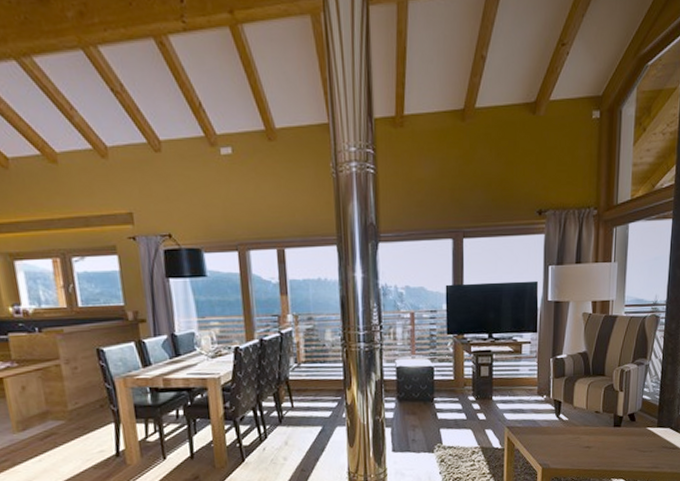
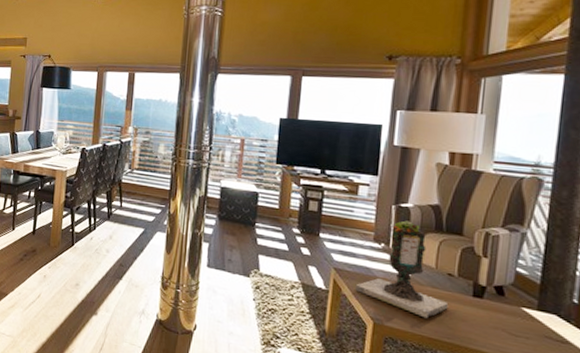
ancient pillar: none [526,364,597,454] -> present [355,213,449,319]

